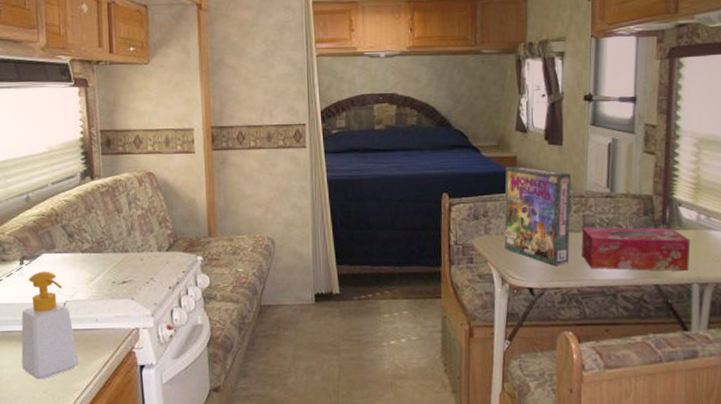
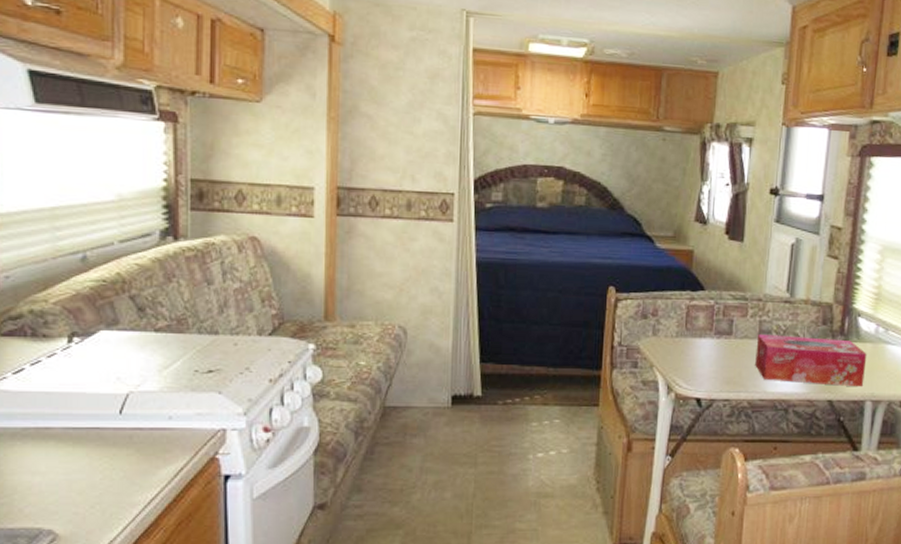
soap bottle: present [21,271,80,380] -> none [62,352,143,491]
game box: present [504,166,571,266] -> none [673,261,750,375]

